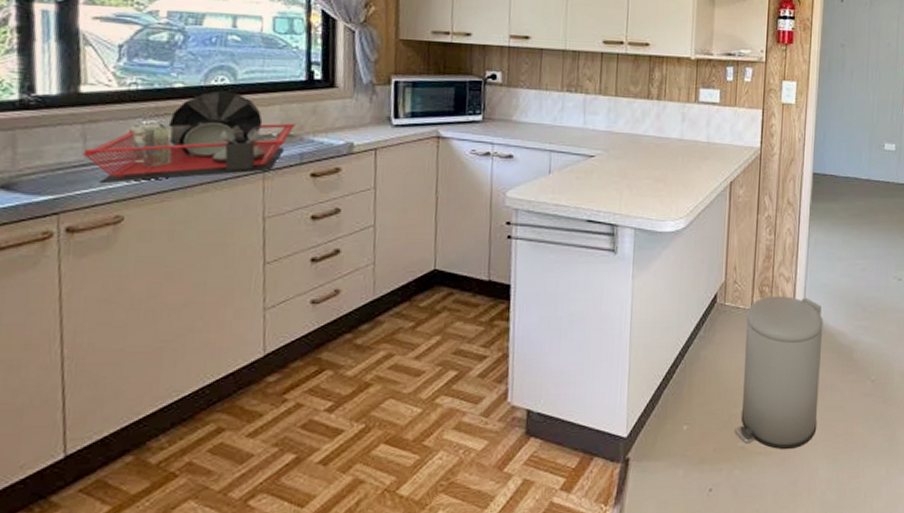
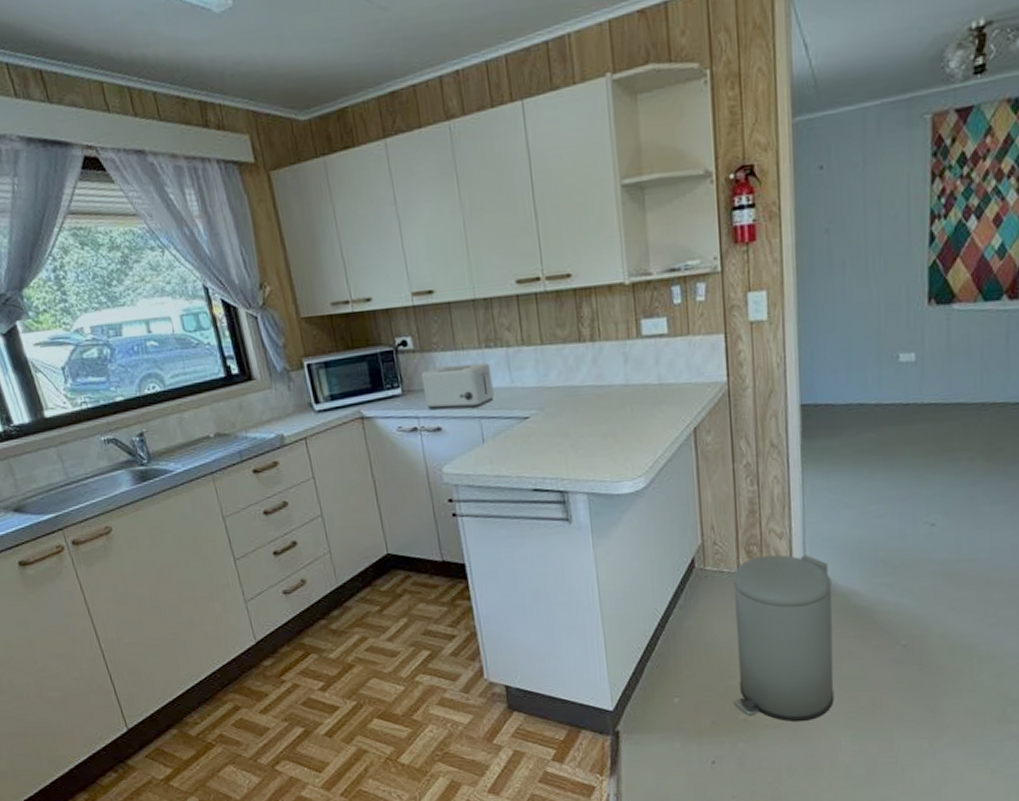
dish rack: present [83,91,296,184] -> none [64,398,228,500]
toaster: none [502,102,568,143] -> present [421,363,494,411]

